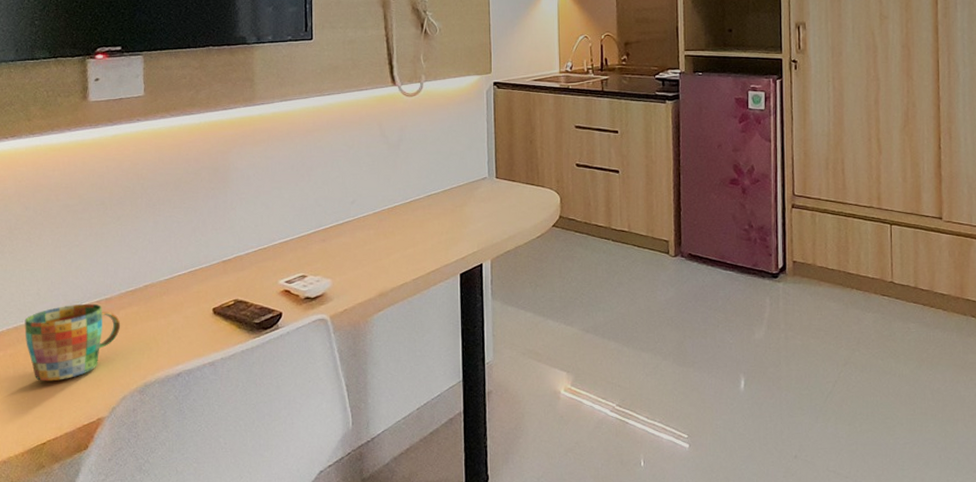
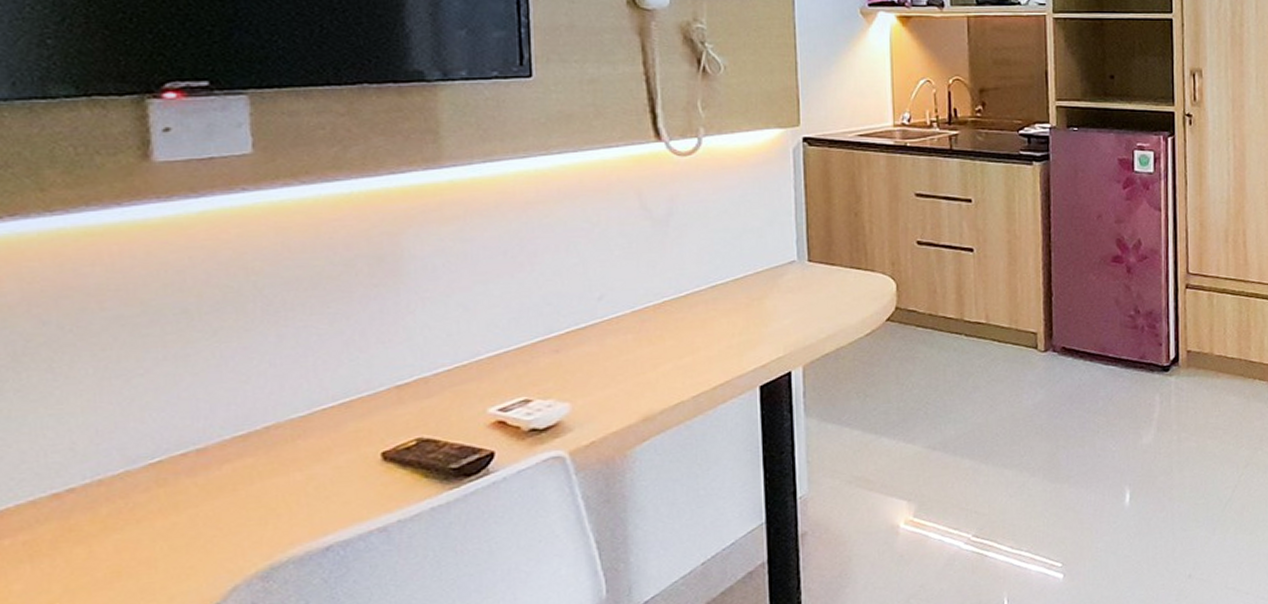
mug: present [24,303,121,382] -> none [48,457,225,578]

